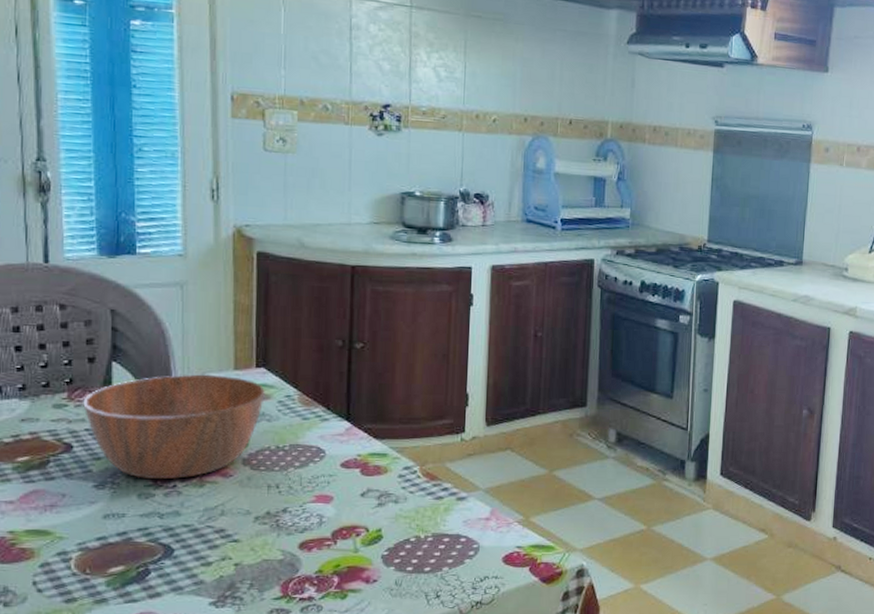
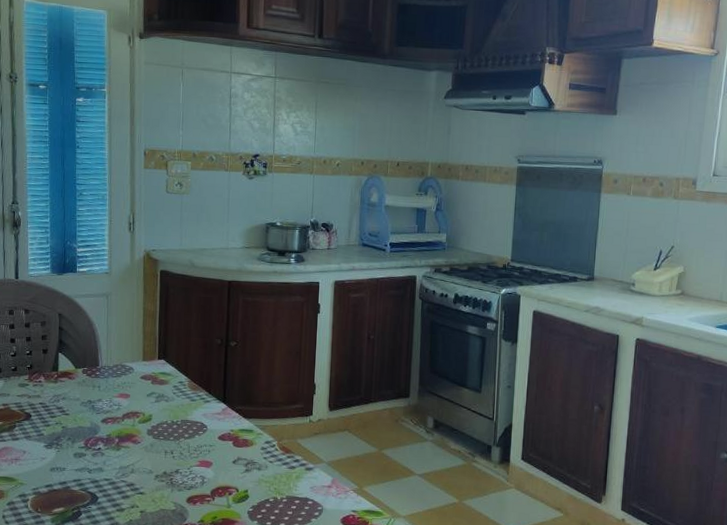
bowl: present [83,374,265,480] -> none [39,363,164,444]

